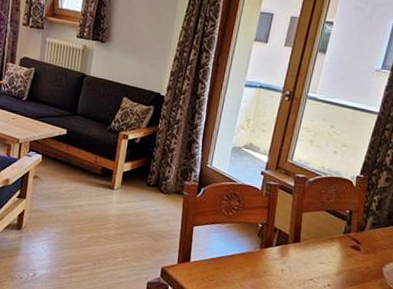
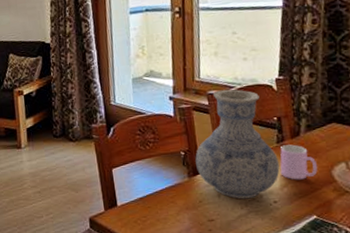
vase: none [269,175,341,278] -> present [195,89,280,199]
cup: none [340,236,373,270] -> present [280,144,318,180]

